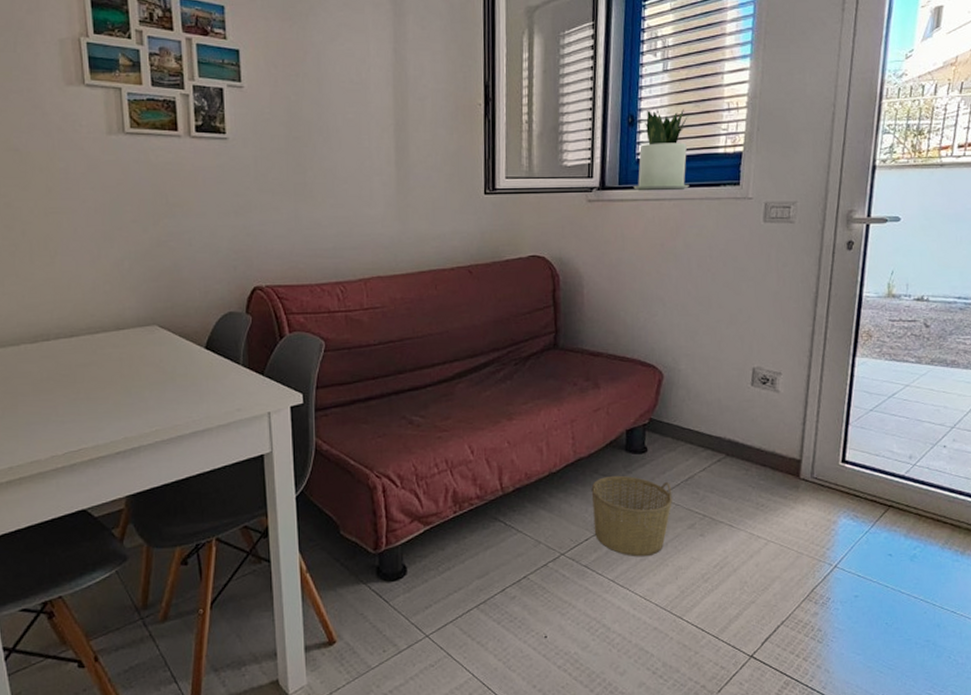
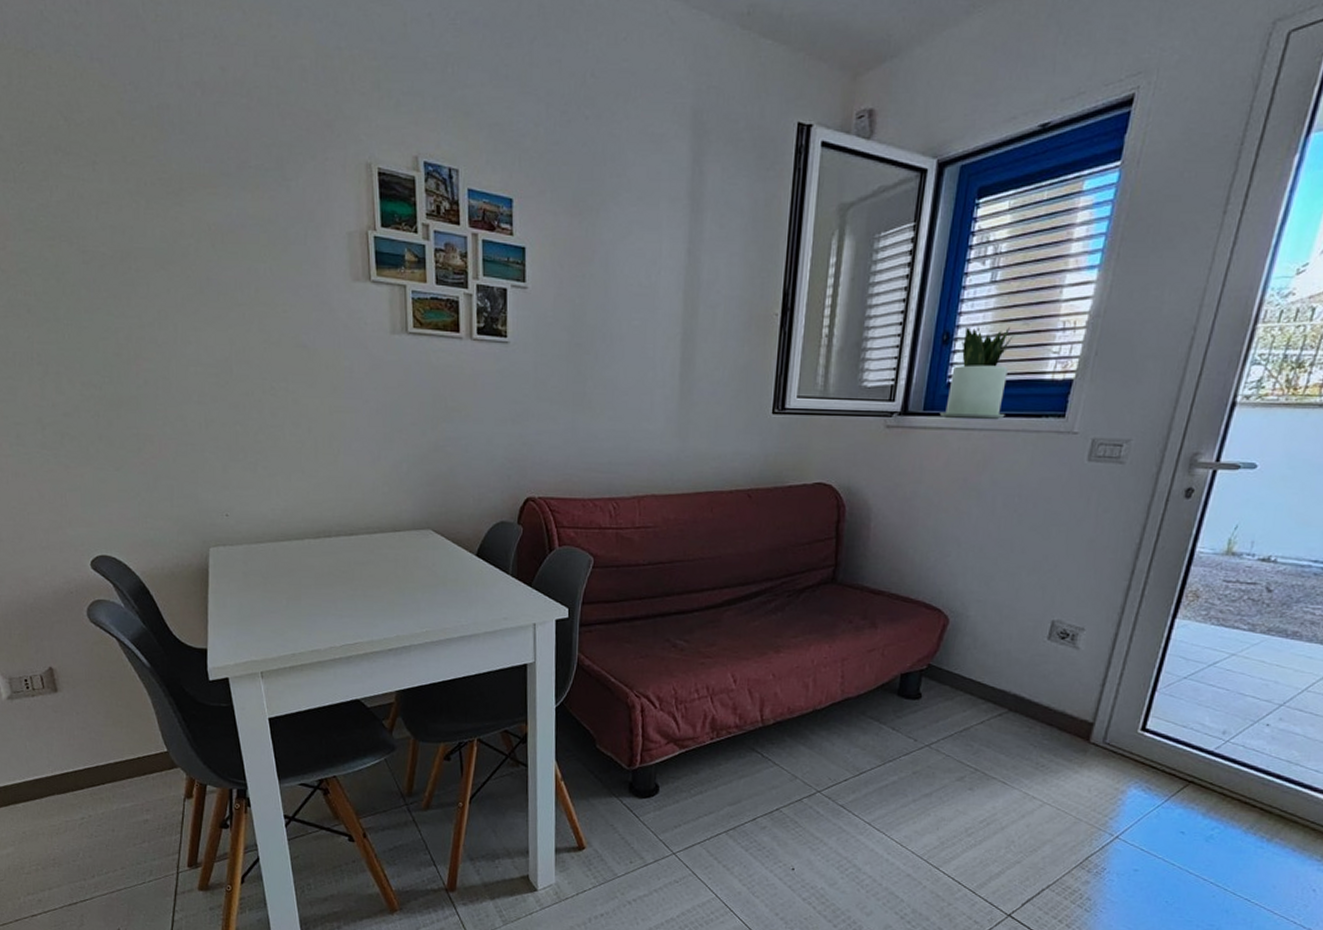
basket: present [591,475,672,557] -> none [855,719,944,804]

